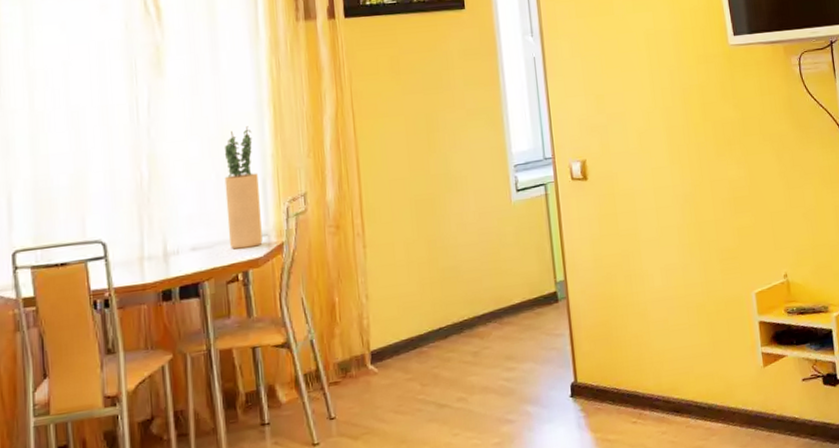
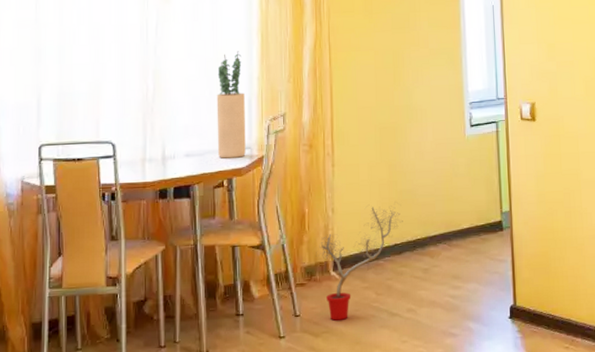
potted tree: none [350,281,448,420] -> present [316,202,403,321]

